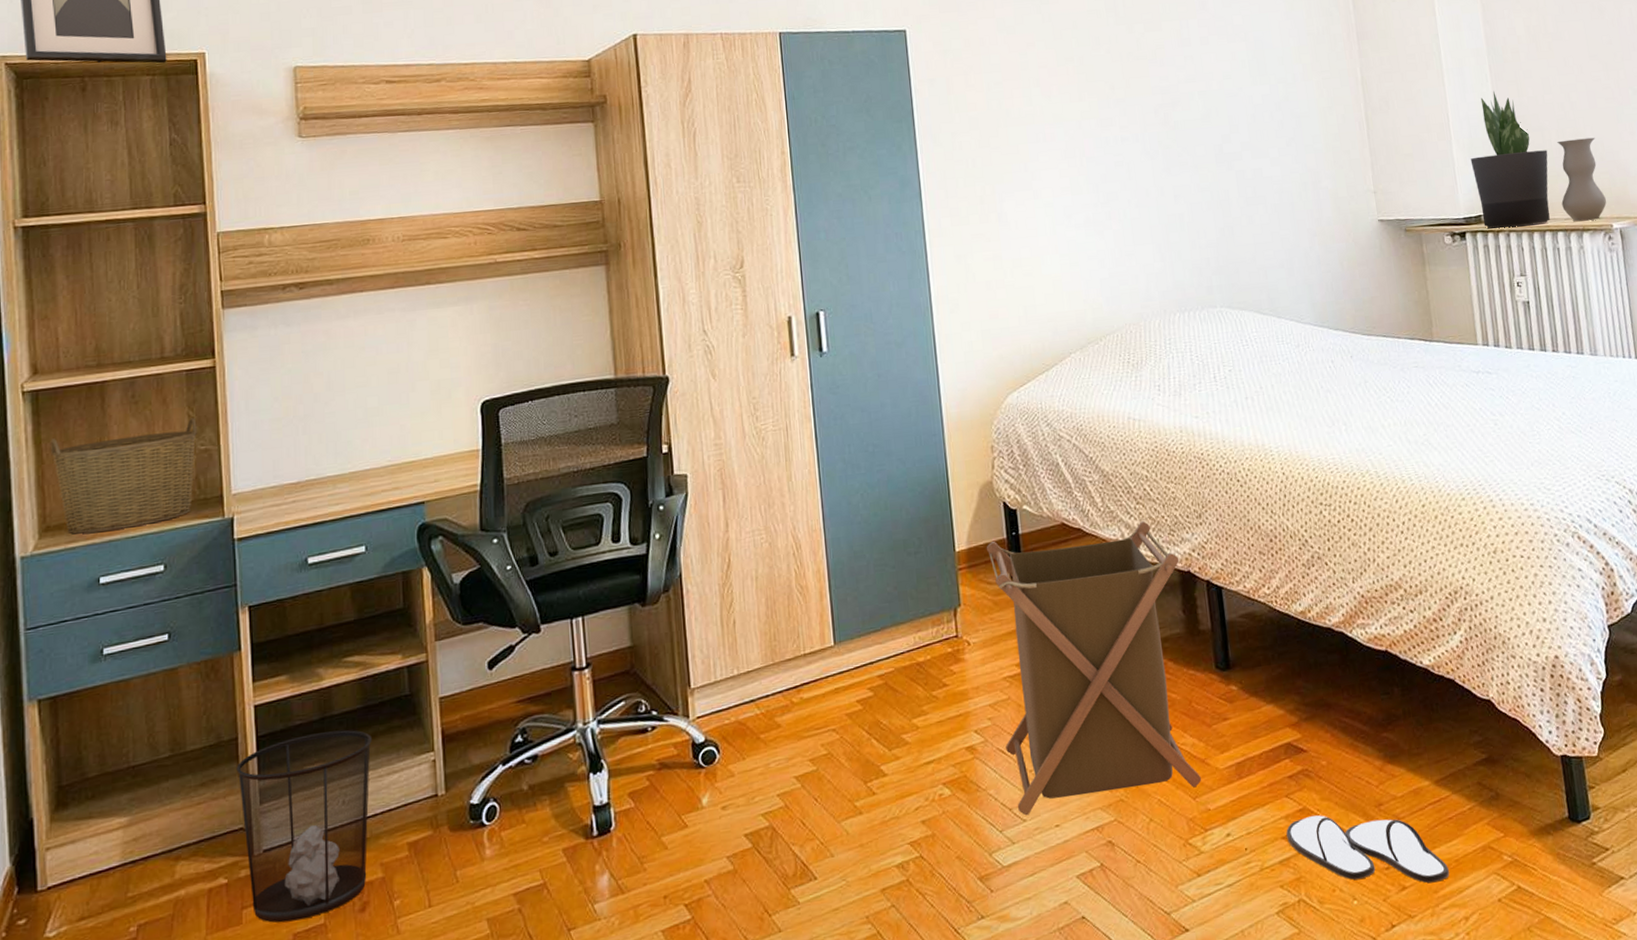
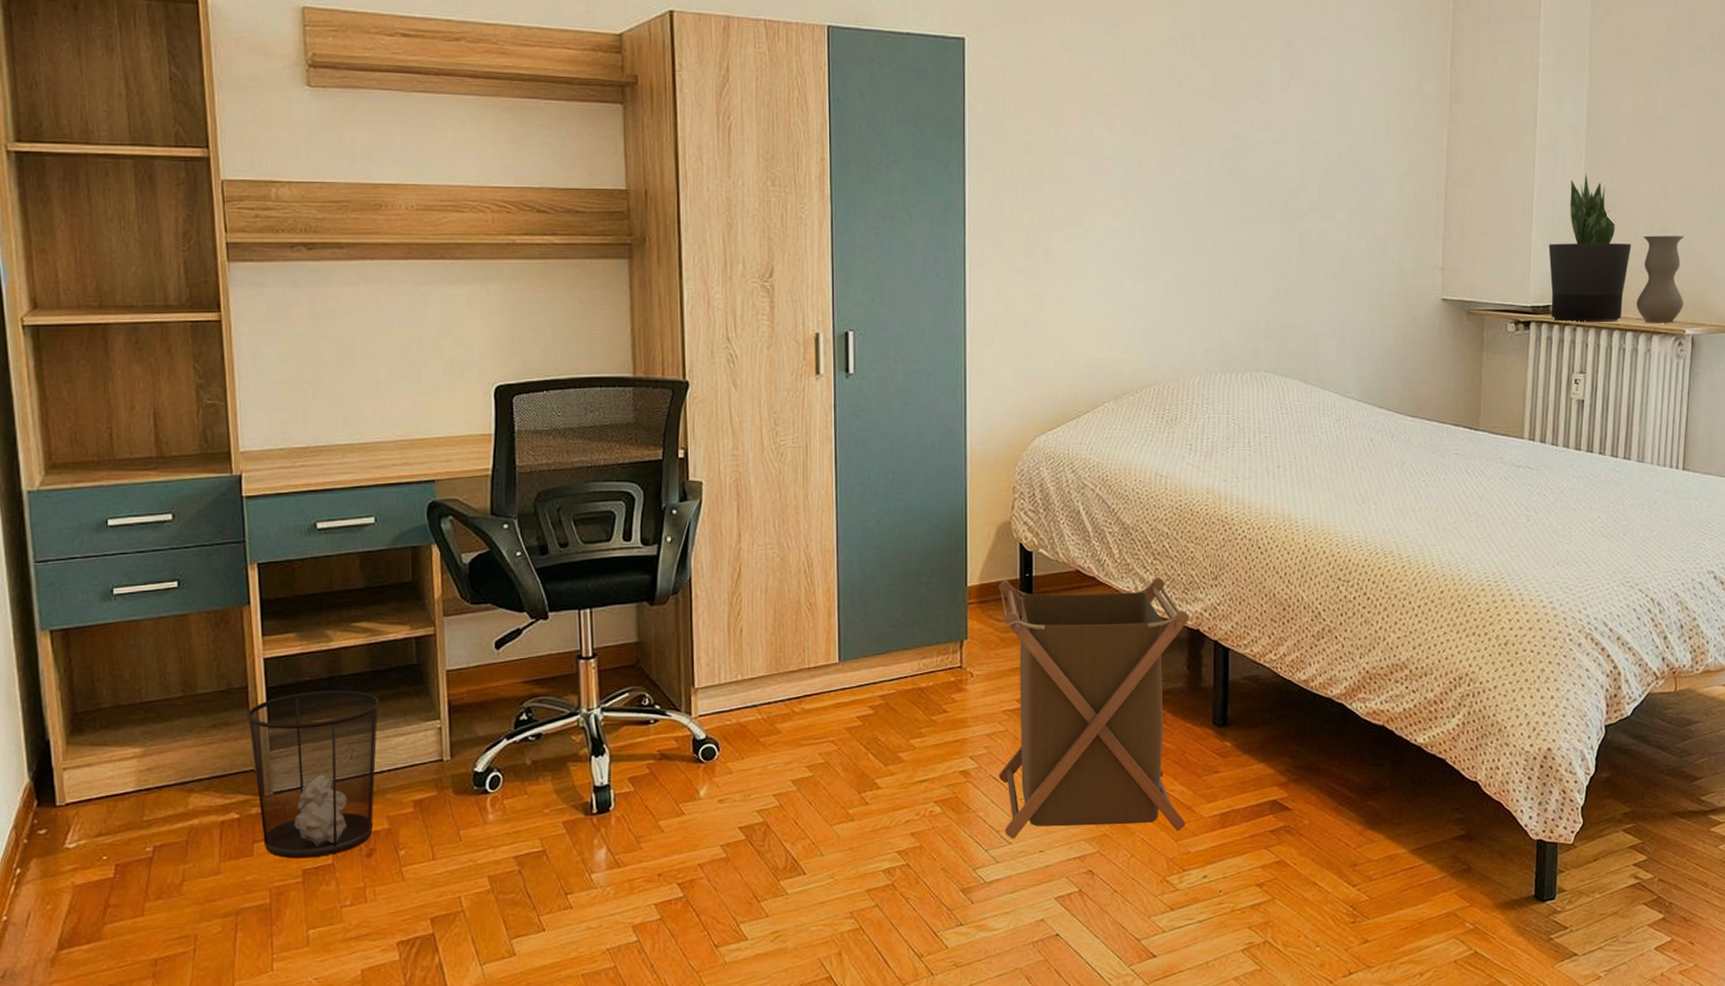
basket: present [50,418,197,534] -> none [52,371,203,474]
slippers: present [1286,815,1450,883] -> none [1261,868,1412,940]

